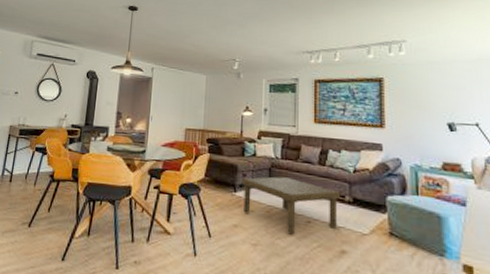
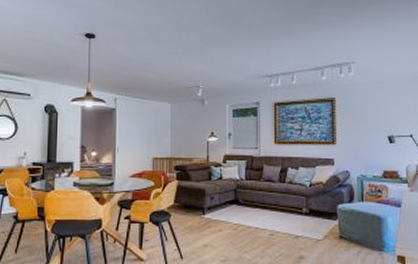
coffee table: present [242,176,341,235] -> none [210,196,299,248]

